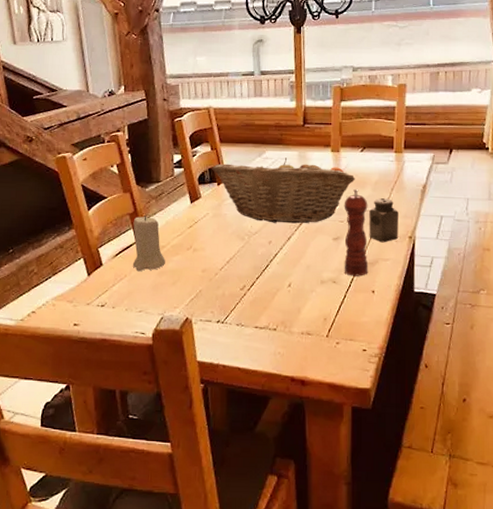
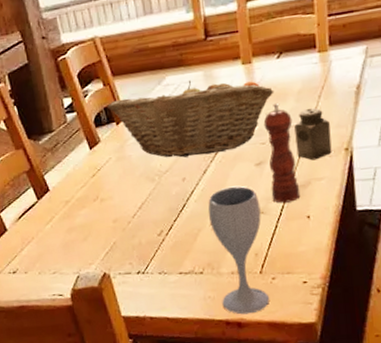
candle: present [132,216,165,271] -> none [31,171,73,231]
cup: none [288,256,333,374] -> present [208,186,270,315]

